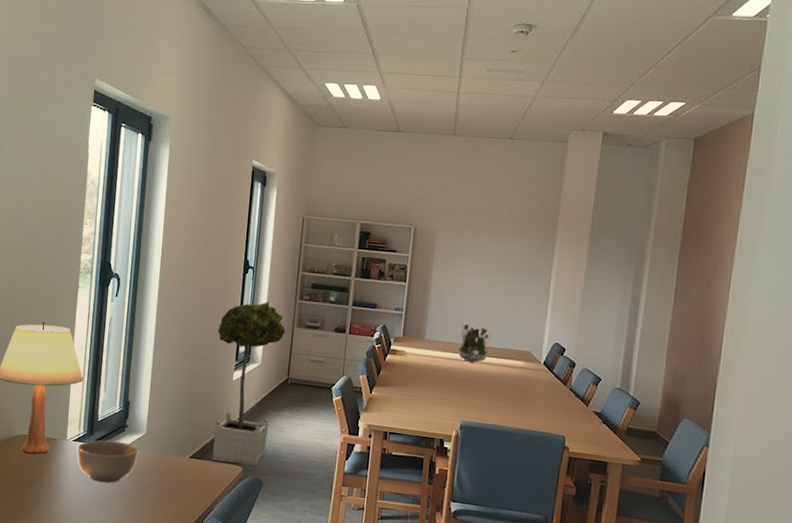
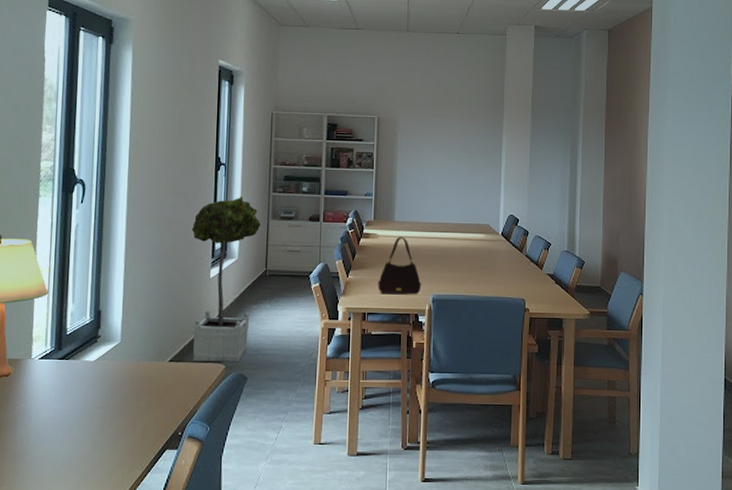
bowl: present [77,440,138,483] -> none [45,354,112,400]
handbag: none [402,356,450,419] -> present [378,236,422,295]
flower arrangement: present [458,324,492,363] -> none [425,204,454,239]

